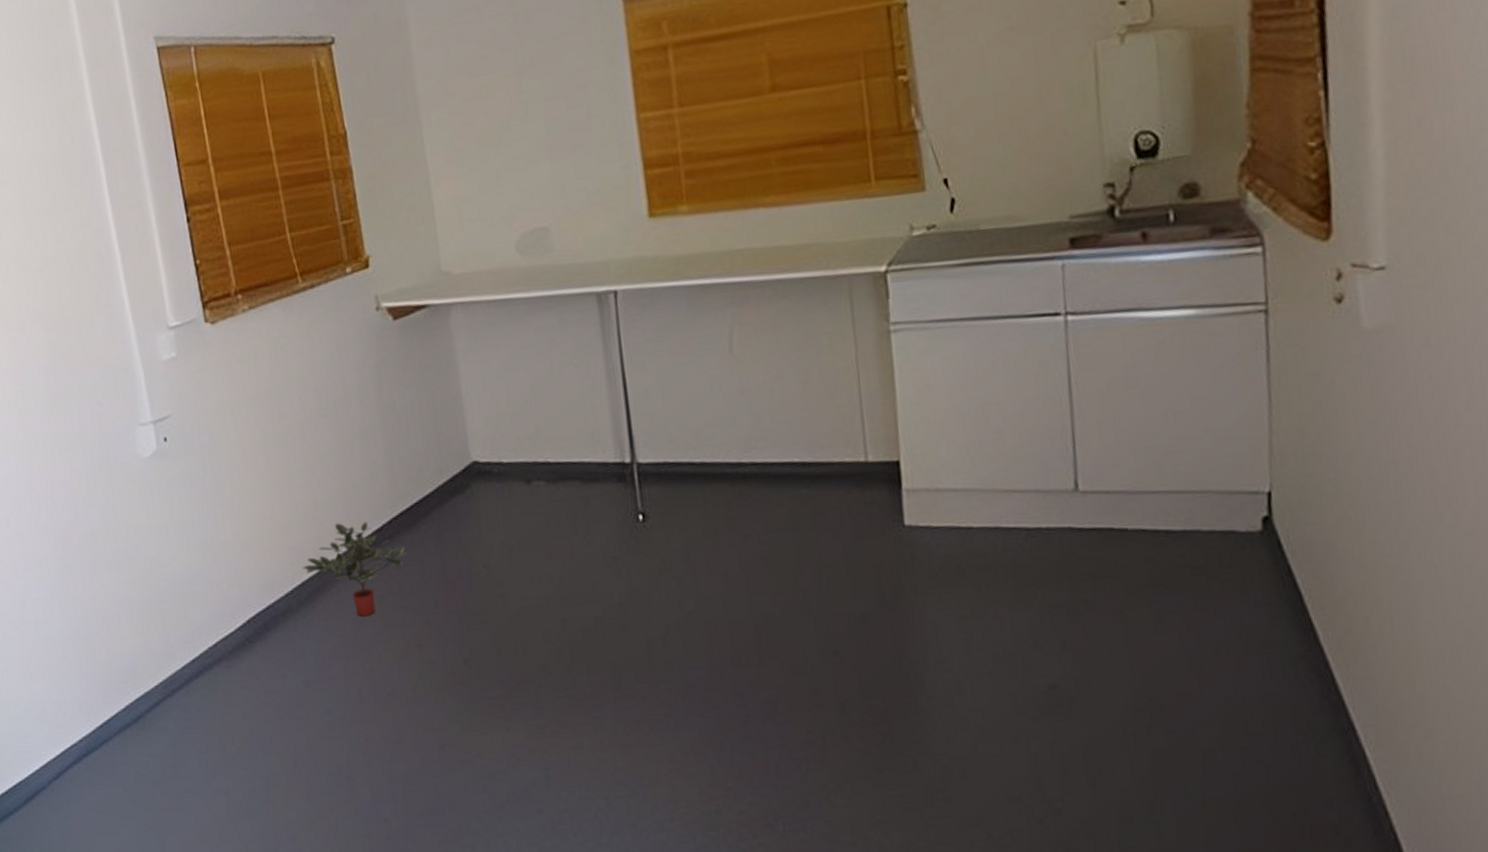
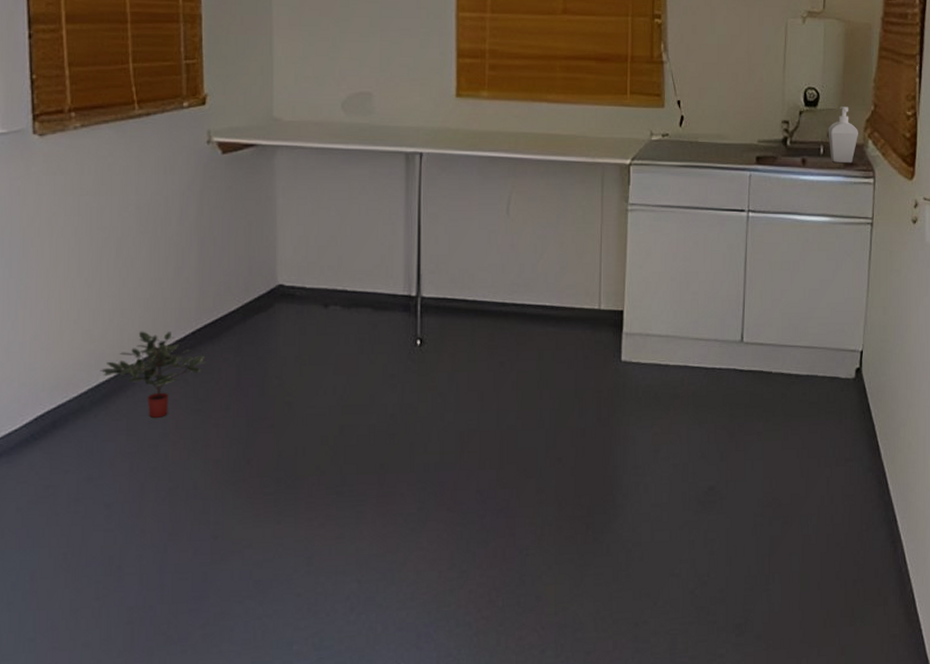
soap bottle: none [1178,149,1231,231] -> present [828,107,859,164]

